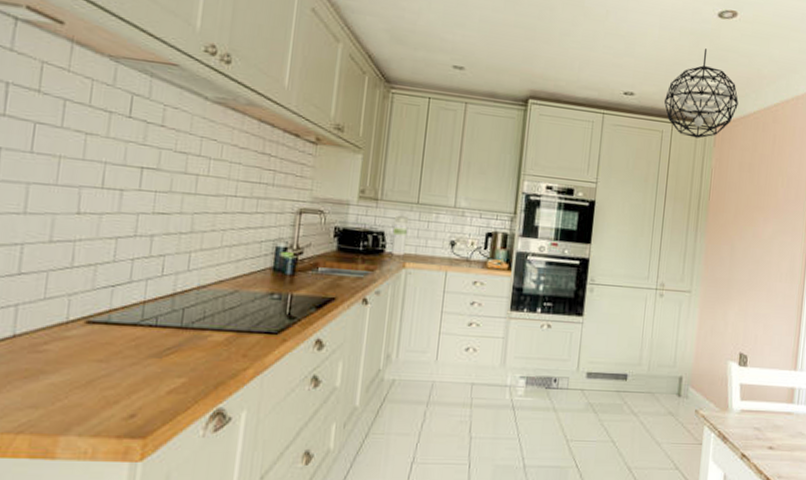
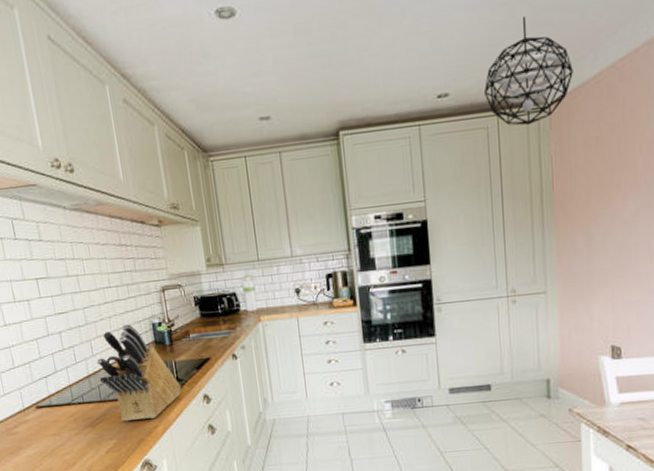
knife block: none [187,241,291,359] -> present [96,323,181,422]

